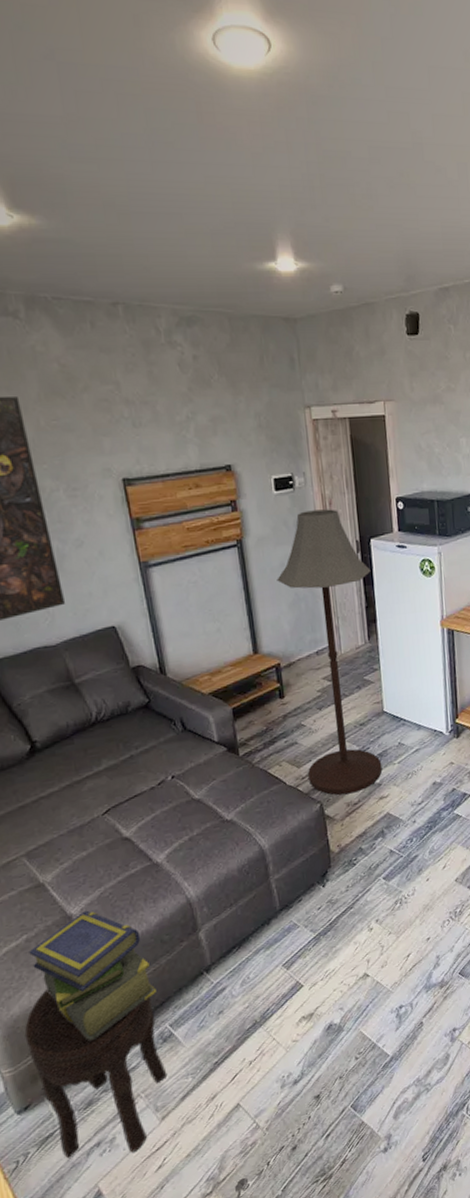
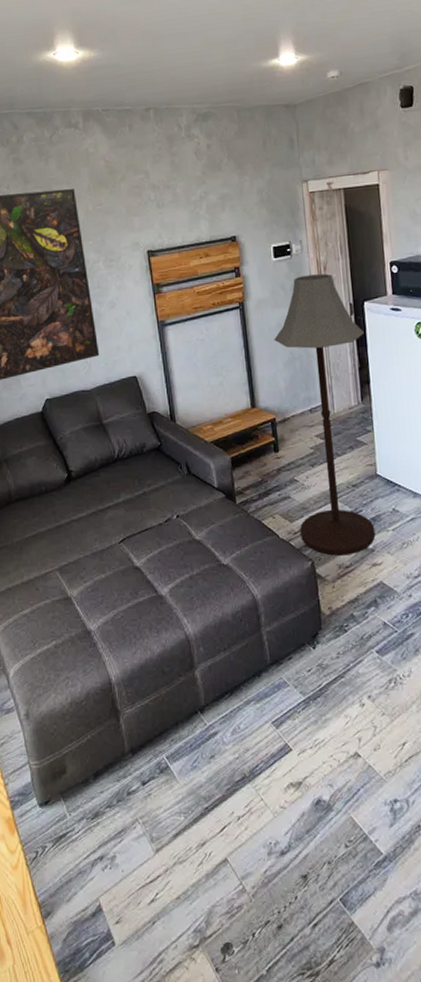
side table: present [24,988,168,1159] -> none [49,694,163,877]
stack of books: present [29,910,156,1041] -> none [56,629,156,753]

